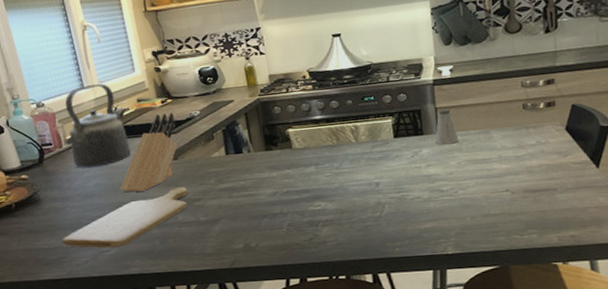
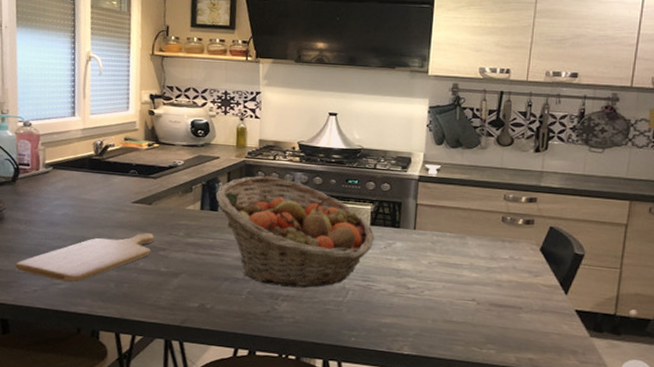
kettle: present [65,84,132,168] -> none [47,114,108,196]
knife block: present [119,113,178,192] -> none [86,156,158,231]
fruit basket: none [237,109,401,214] -> present [215,176,375,289]
saltshaker: present [434,109,459,145] -> none [410,206,434,243]

